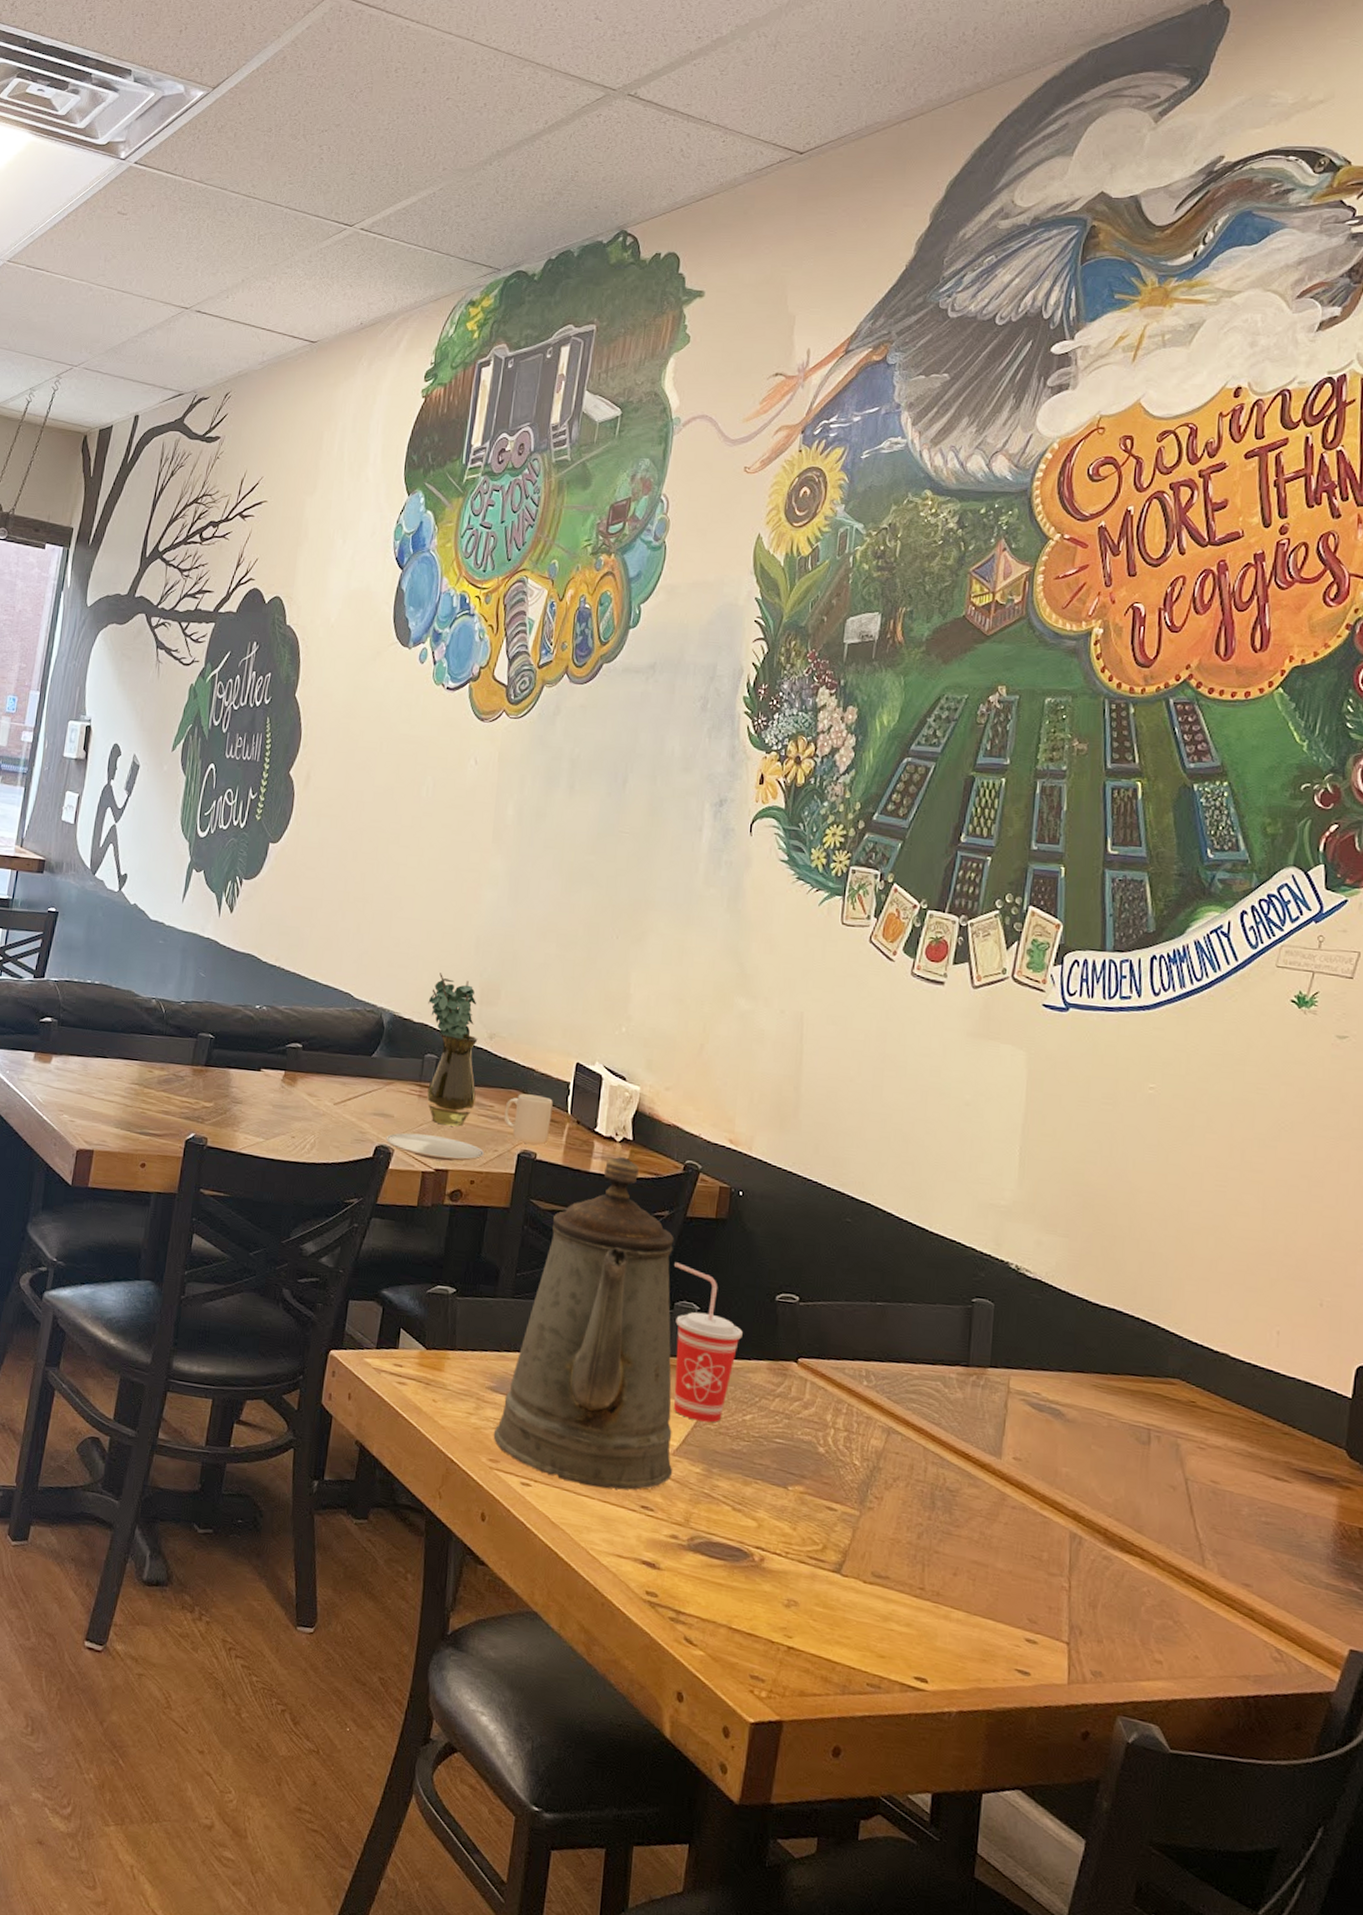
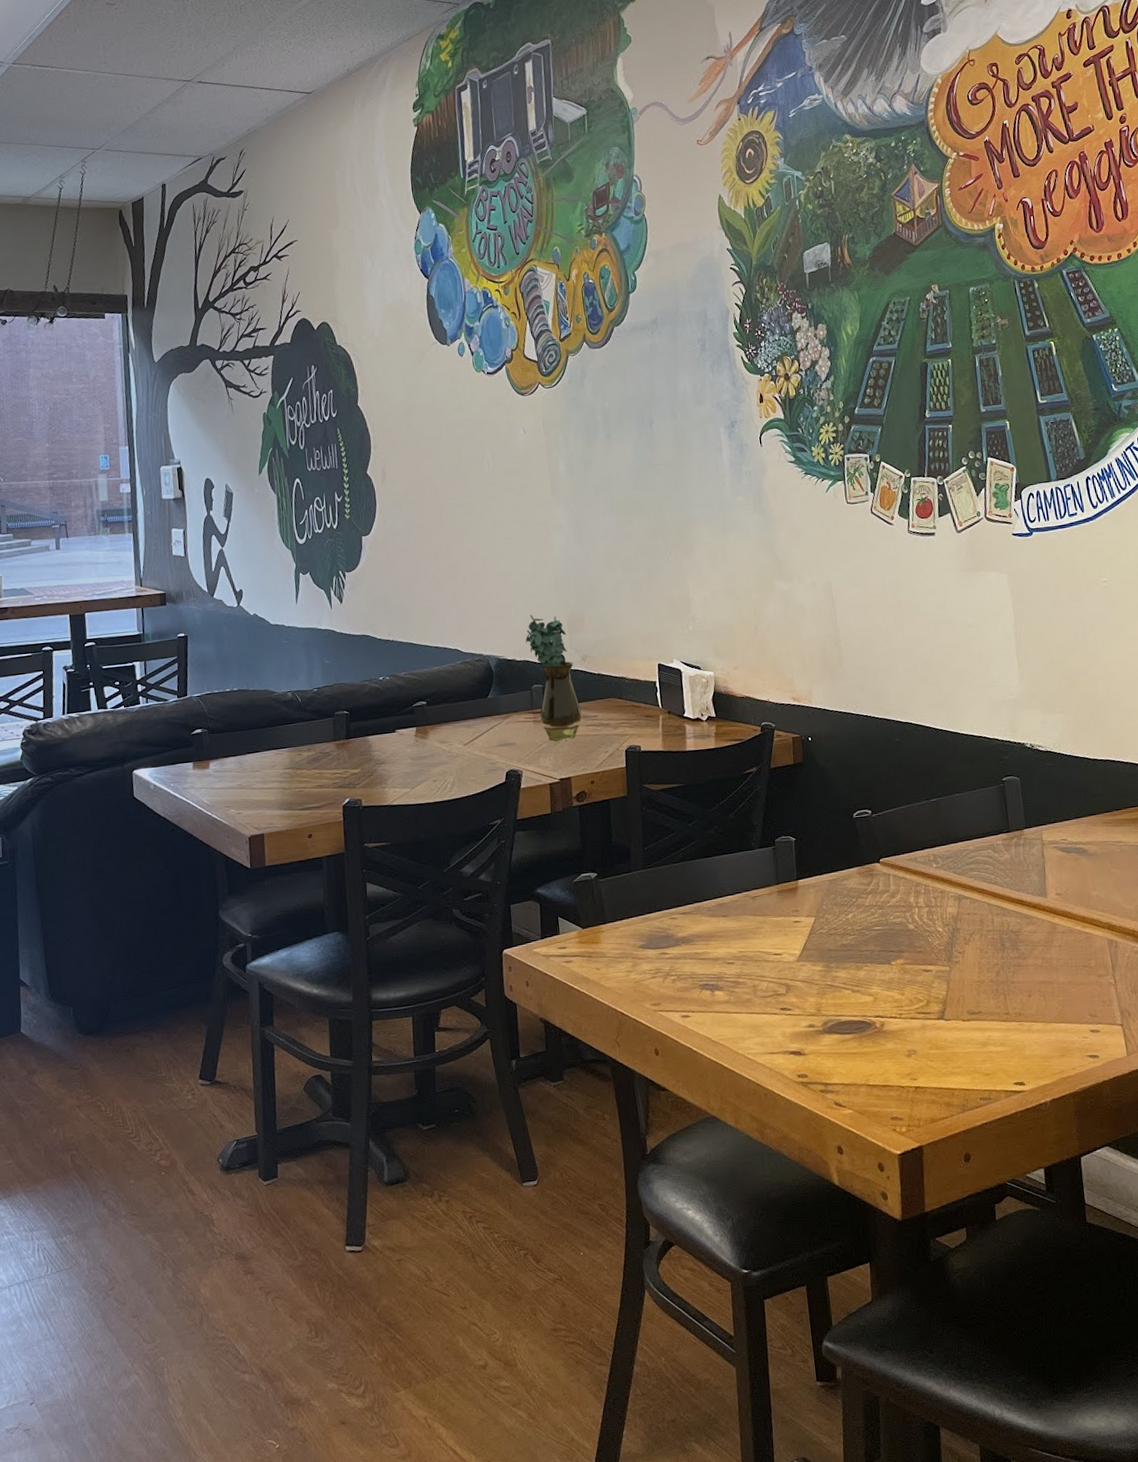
plate: present [385,1132,485,1162] -> none [513,750,598,772]
coffee pot: present [493,1156,674,1490] -> none [651,731,800,1005]
cup: present [504,1093,553,1145] -> none [607,697,648,740]
beverage cup: present [673,1262,743,1423] -> none [769,806,833,929]

